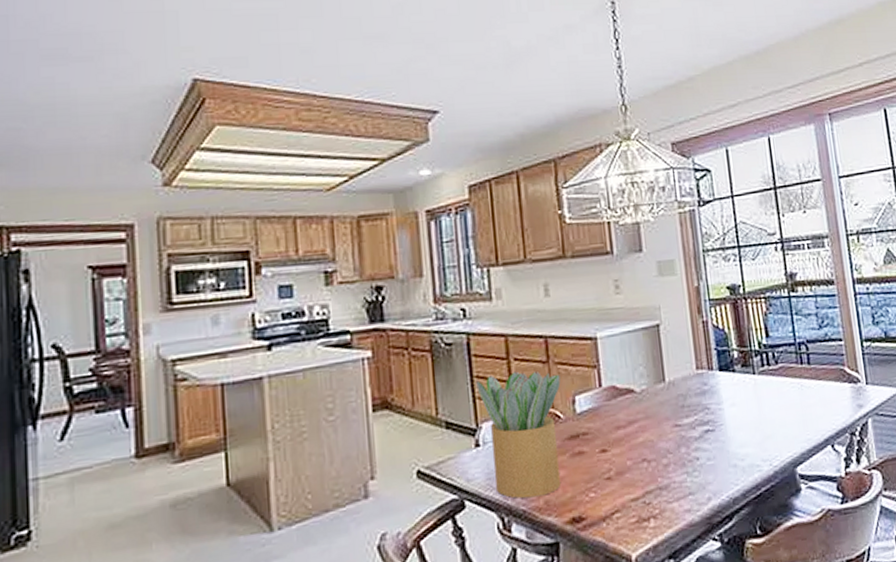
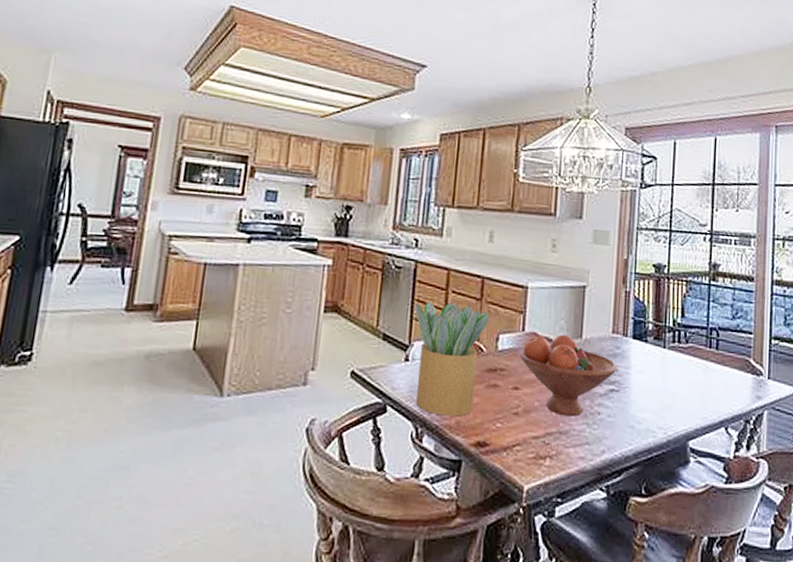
fruit bowl: none [601,381,709,470] -> present [519,334,618,417]

